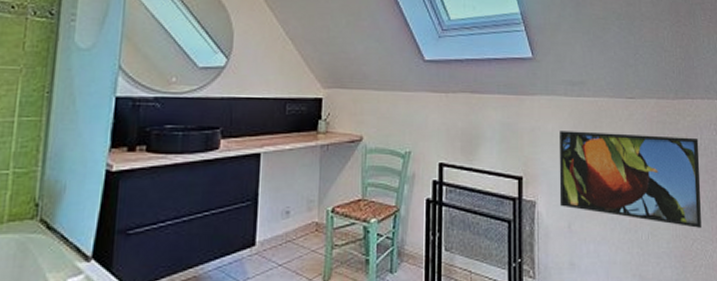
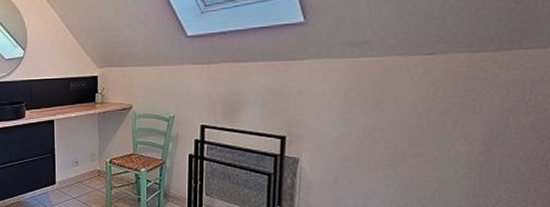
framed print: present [559,131,701,228] -> none [326,92,527,189]

